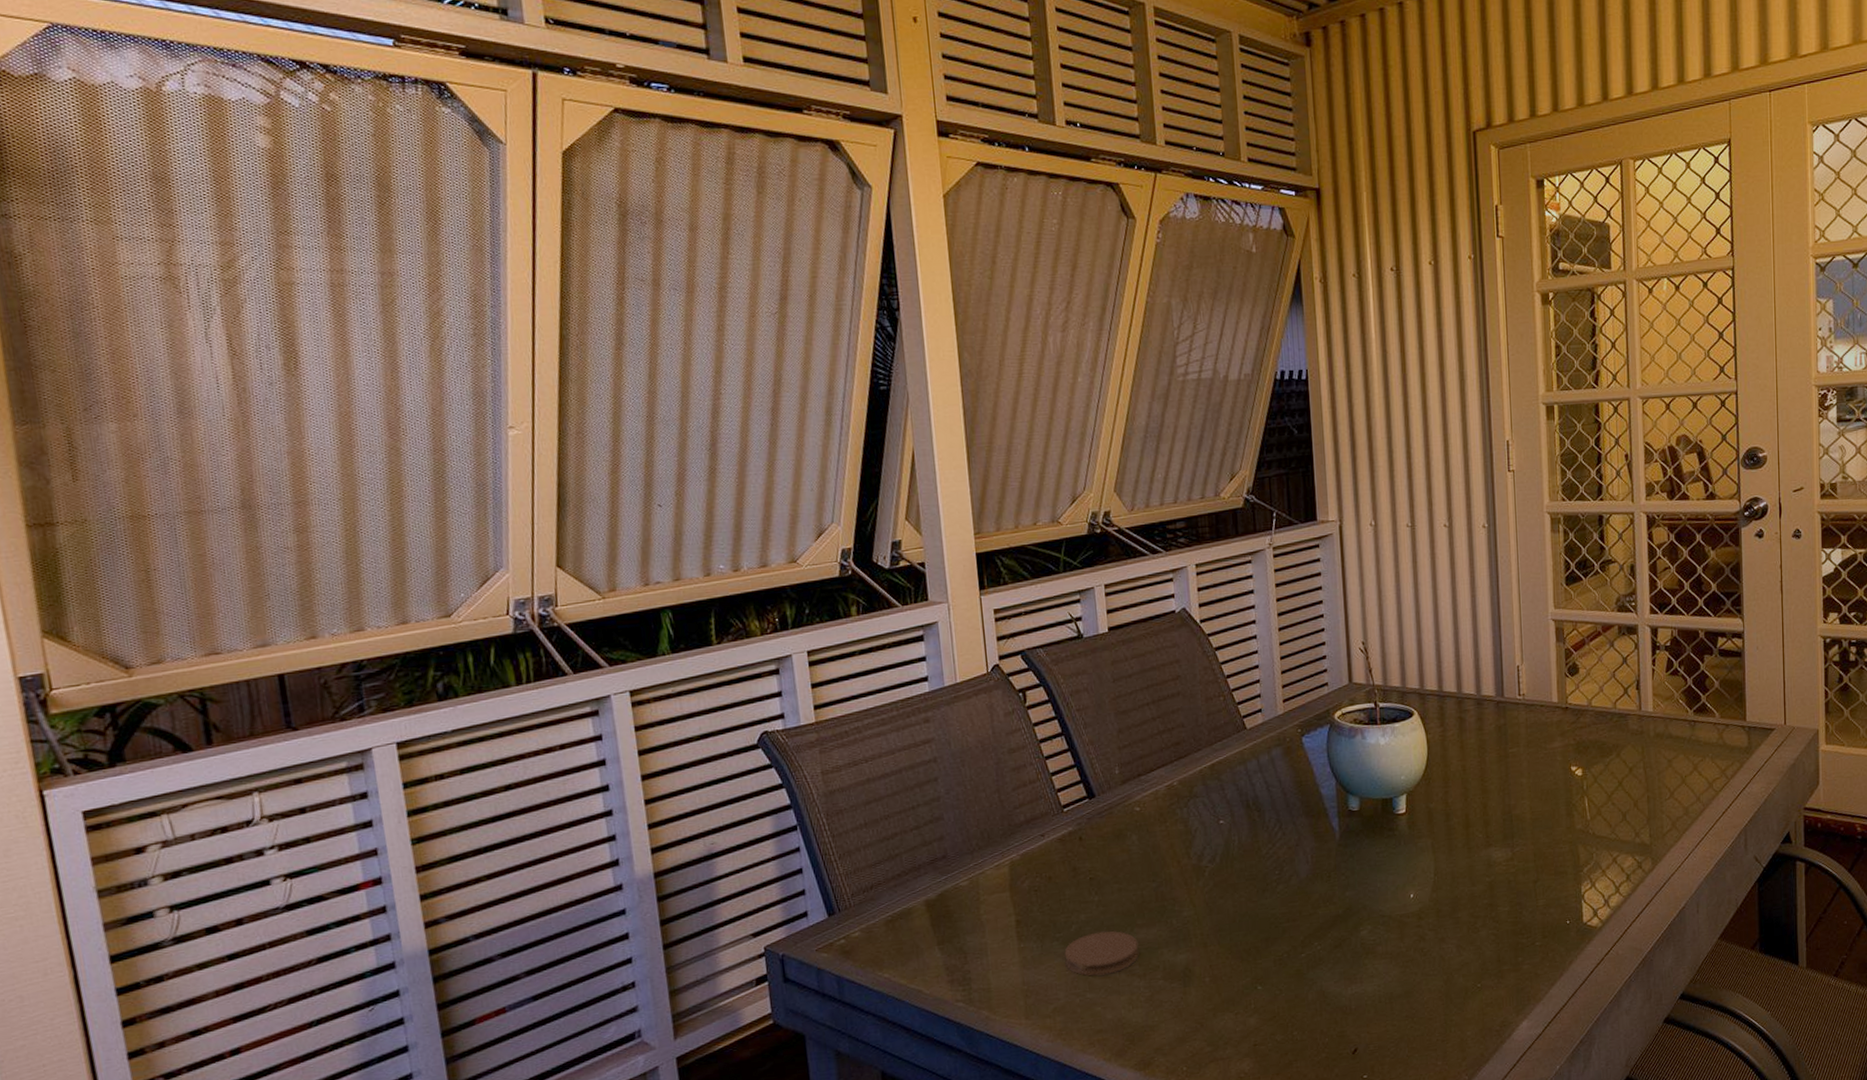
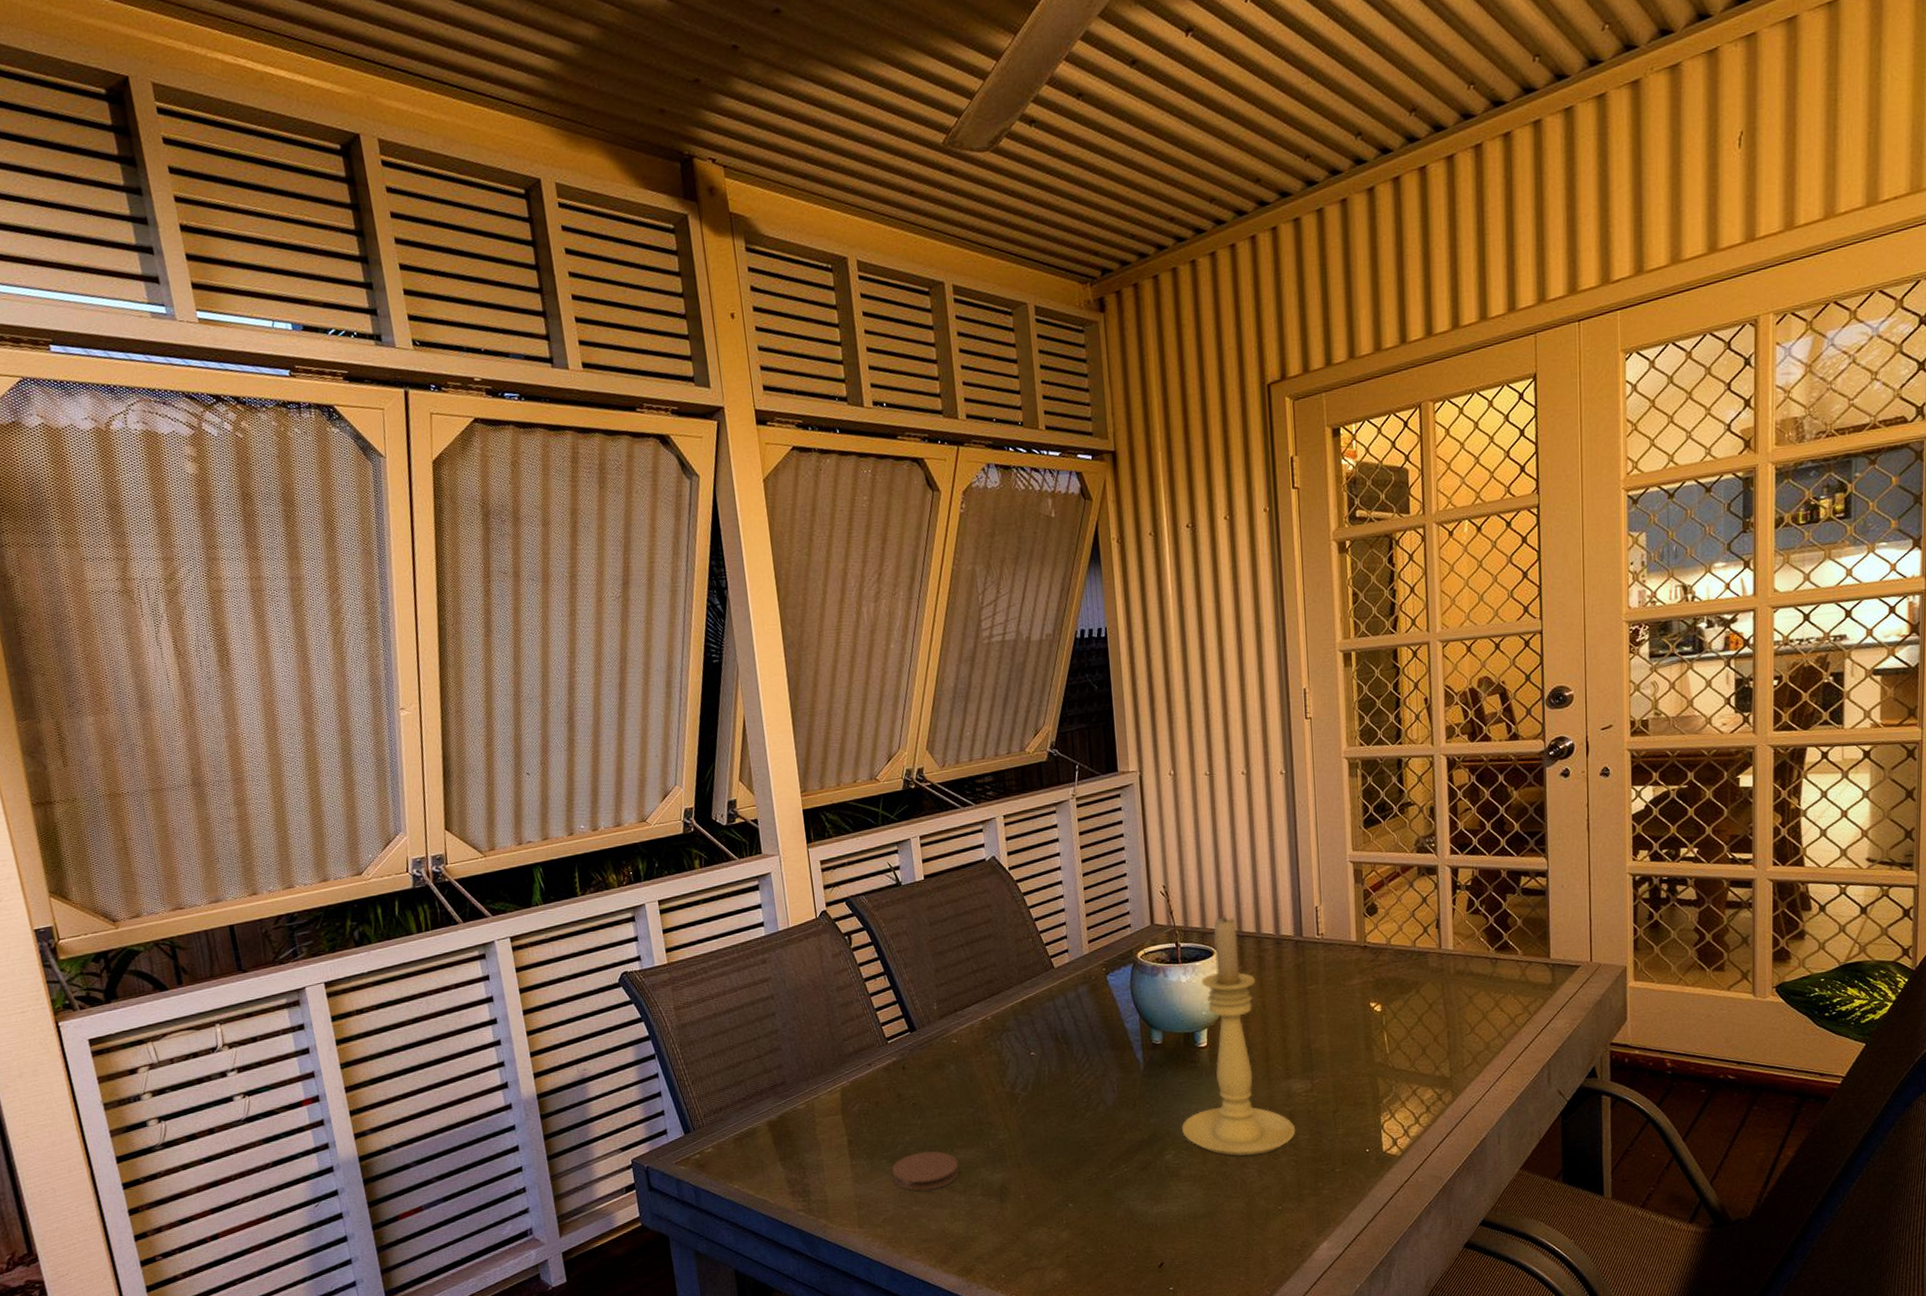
candle holder: none [1378,673,1496,931] -> present [1182,914,1296,1157]

